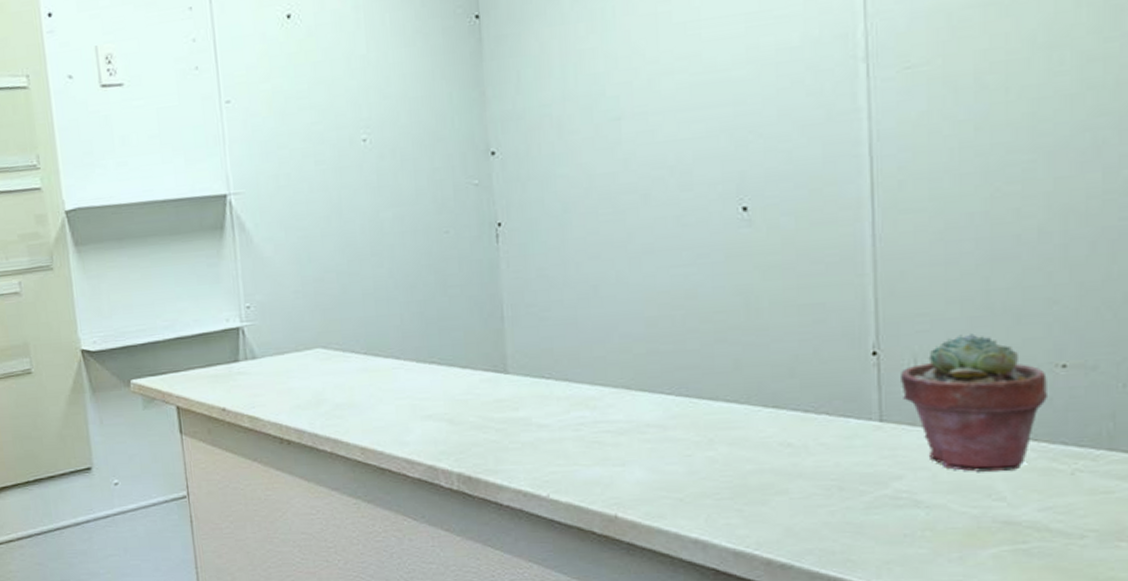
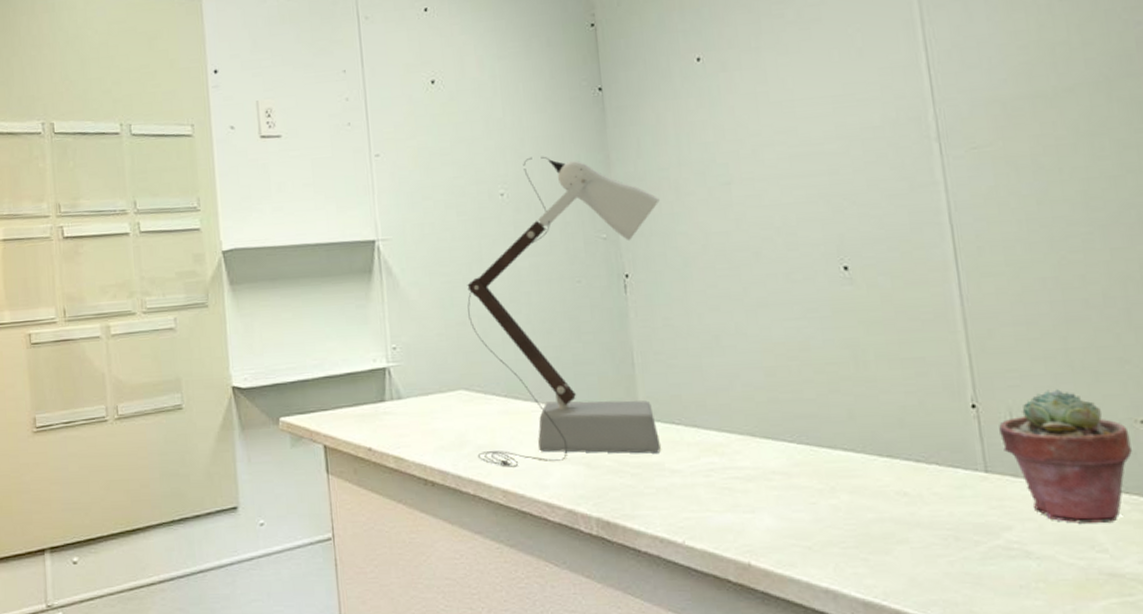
desk lamp: none [325,95,539,425] -> present [467,156,661,467]

